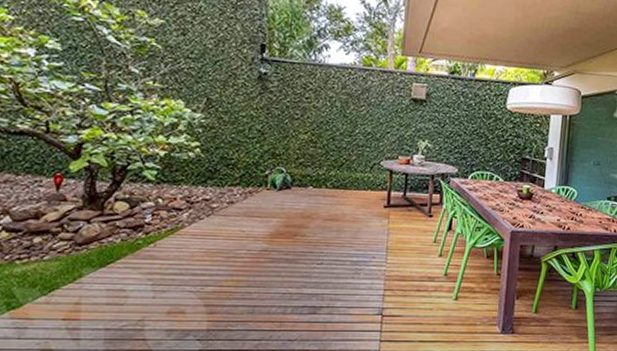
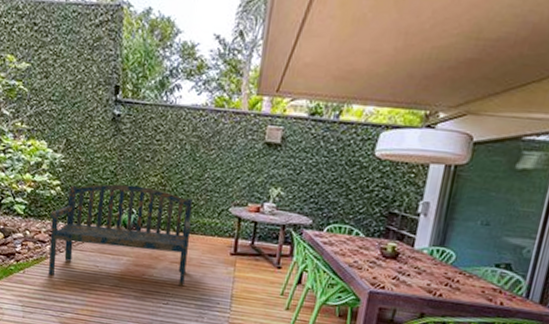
garden bench: none [186,143,344,246] -> present [49,184,193,288]

